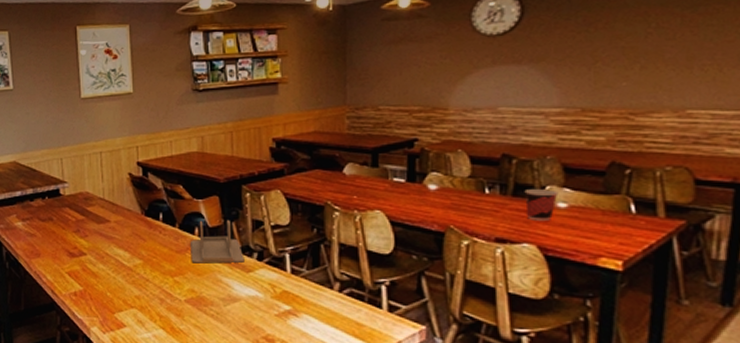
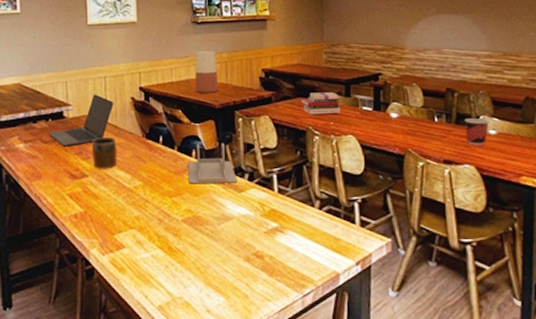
laptop: none [45,170,111,225] -> present [48,94,114,147]
mug: none [89,215,115,247] -> present [91,138,117,169]
vase: none [197,121,223,168] -> present [196,51,219,94]
books: none [317,161,367,188] -> present [300,91,341,115]

